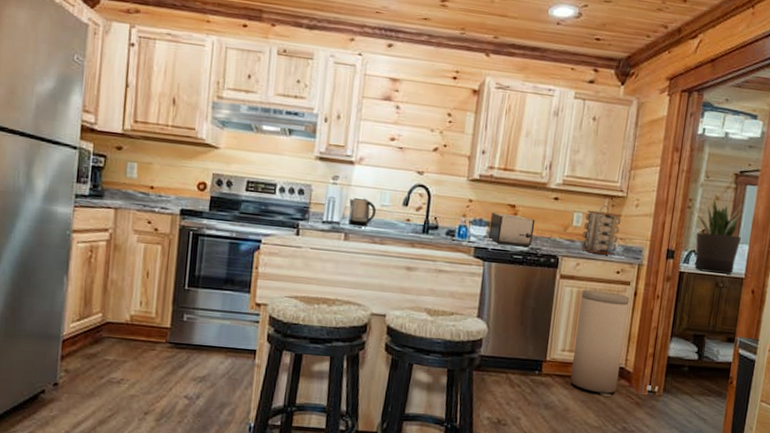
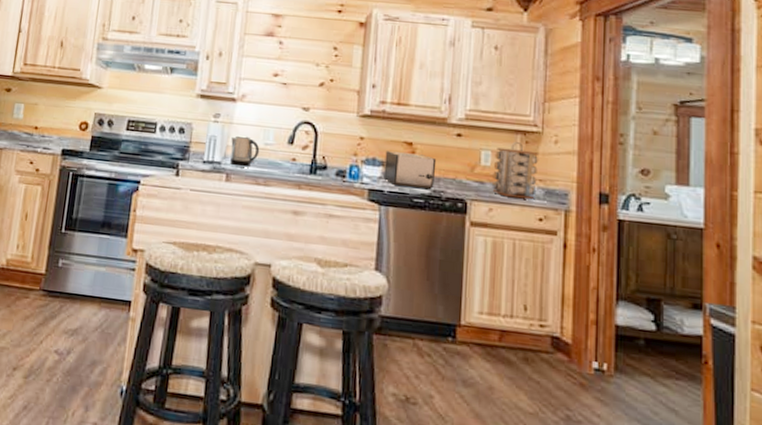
pedal bin: present [570,289,630,397] -> none [492,239,558,375]
planter: present [694,199,742,275] -> none [634,134,694,224]

